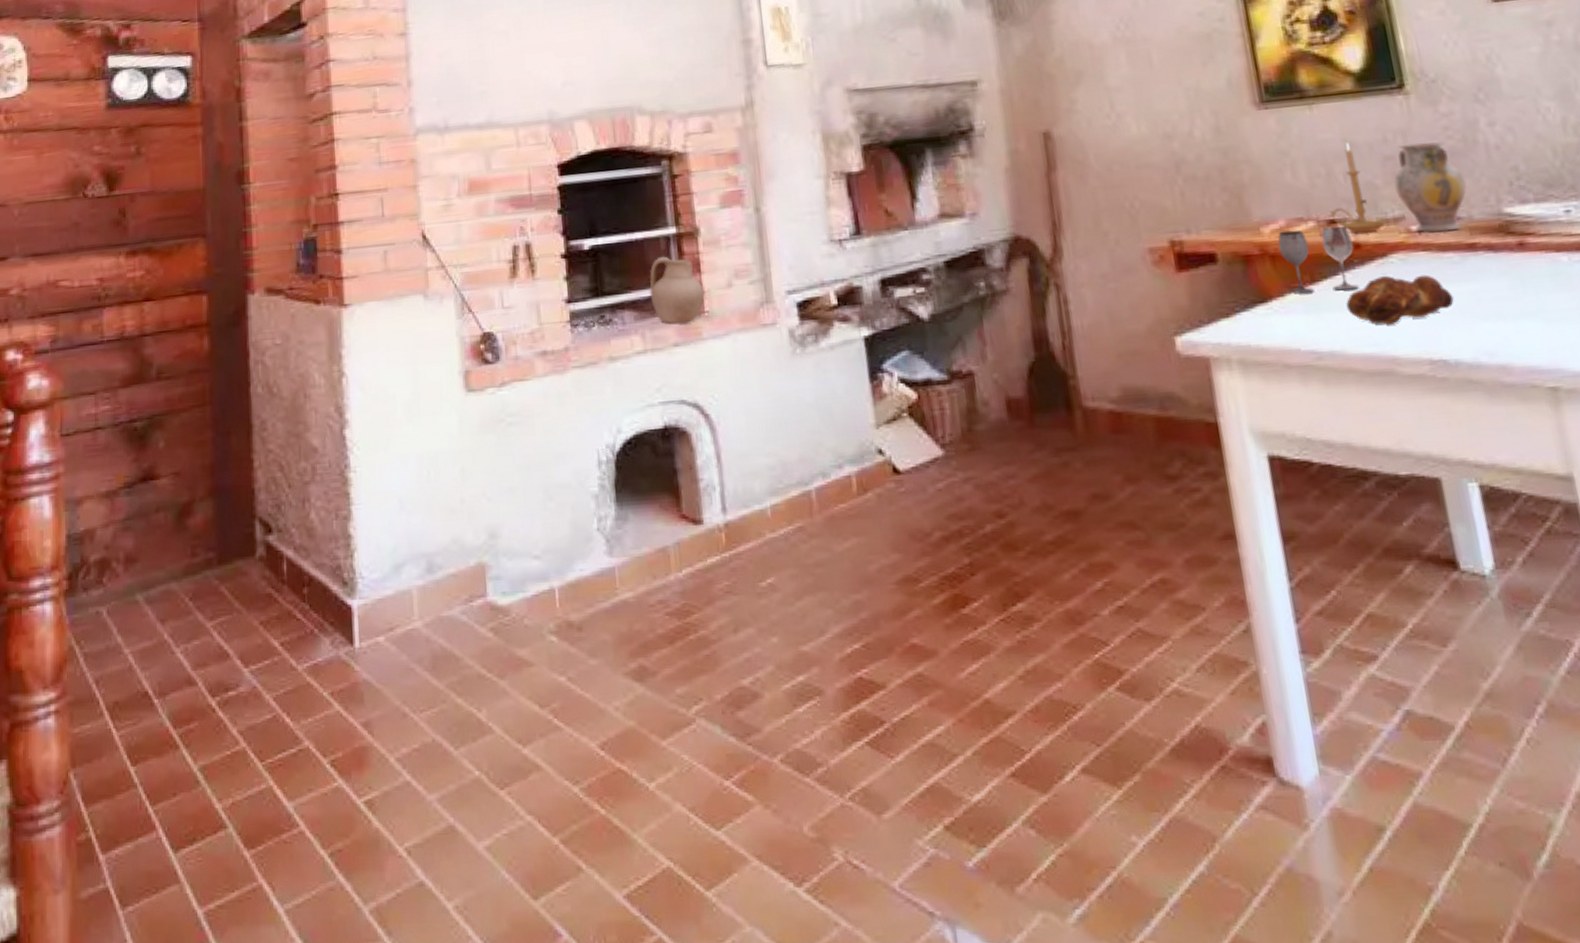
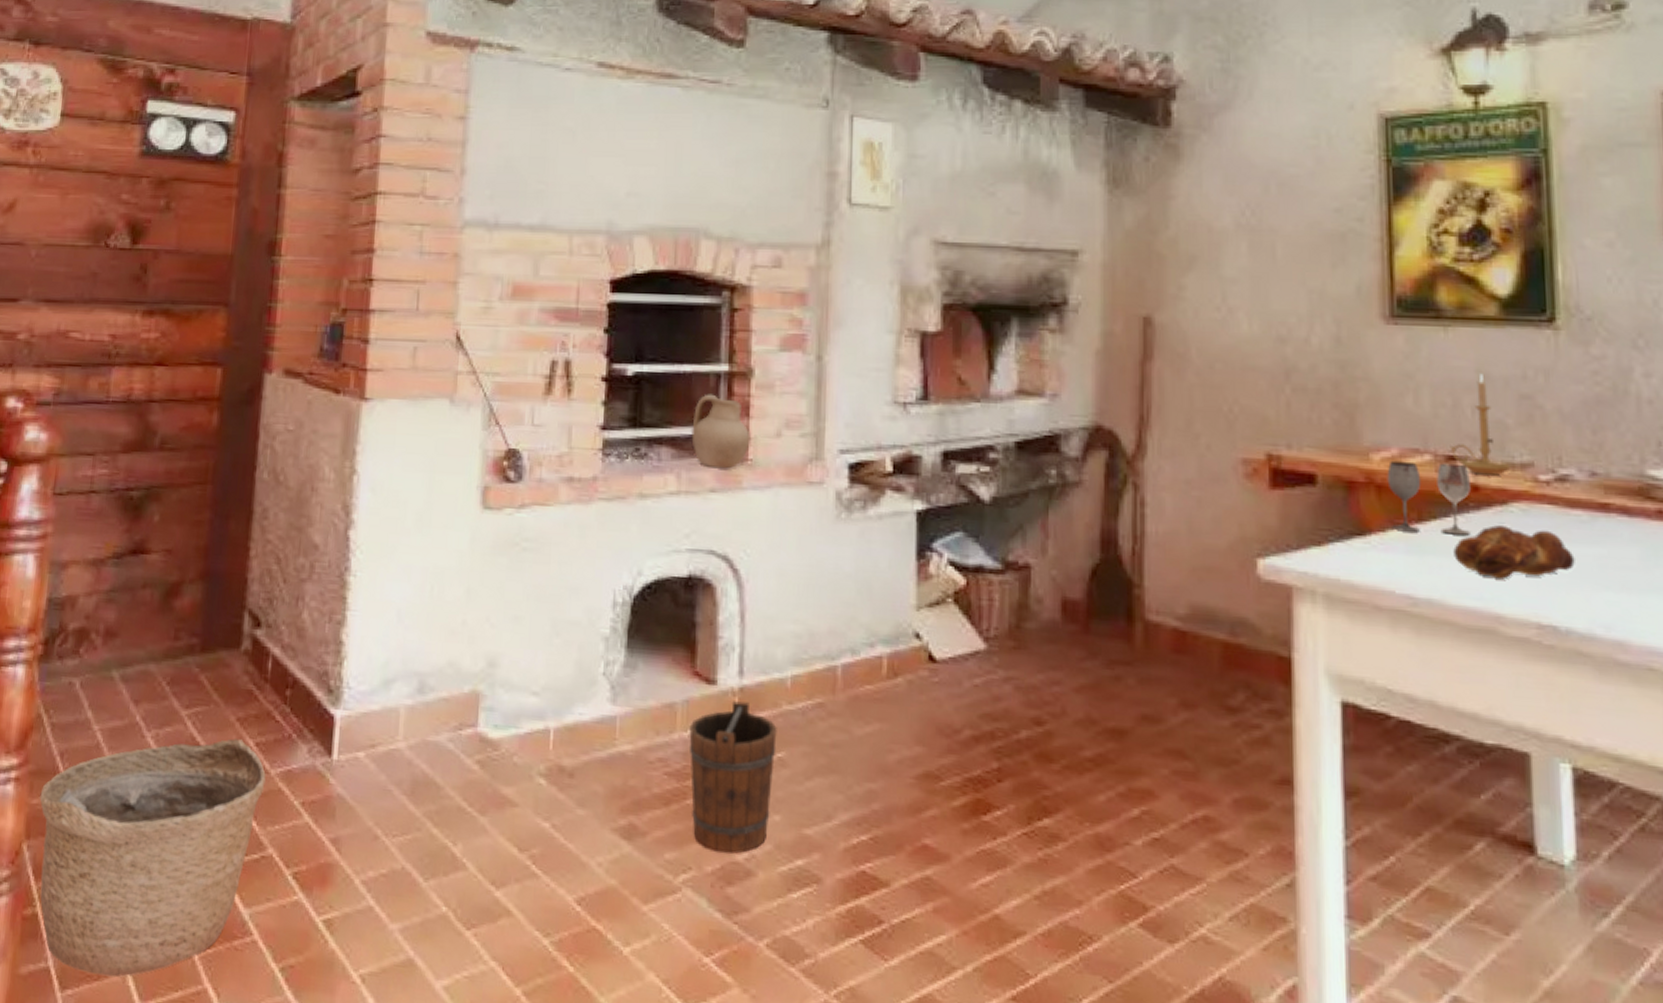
basket: none [80,641,294,888] -> present [39,738,266,978]
wooden bucket: none [683,536,768,681] -> present [689,701,777,855]
ceramic jug: present [1393,141,1467,233] -> none [1527,384,1610,487]

